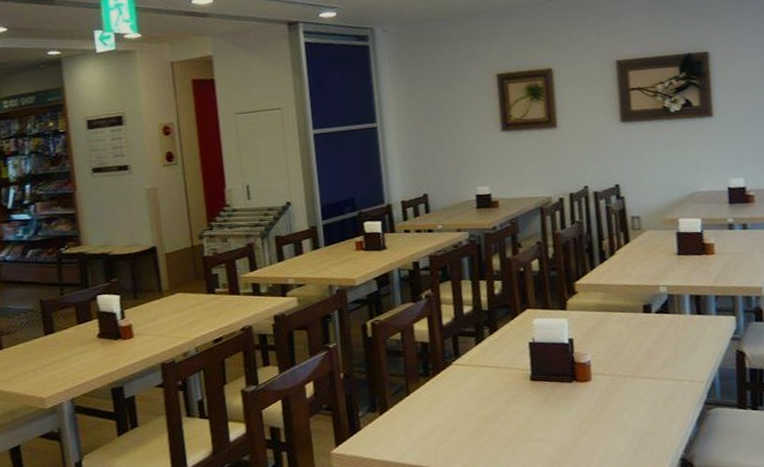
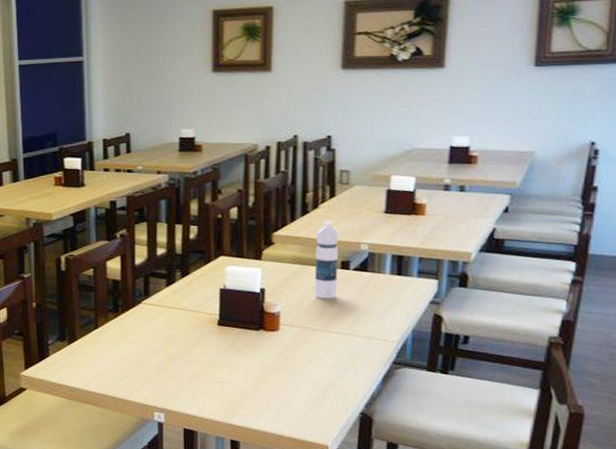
water bottle: none [616,265,643,344] -> present [314,220,339,298]

